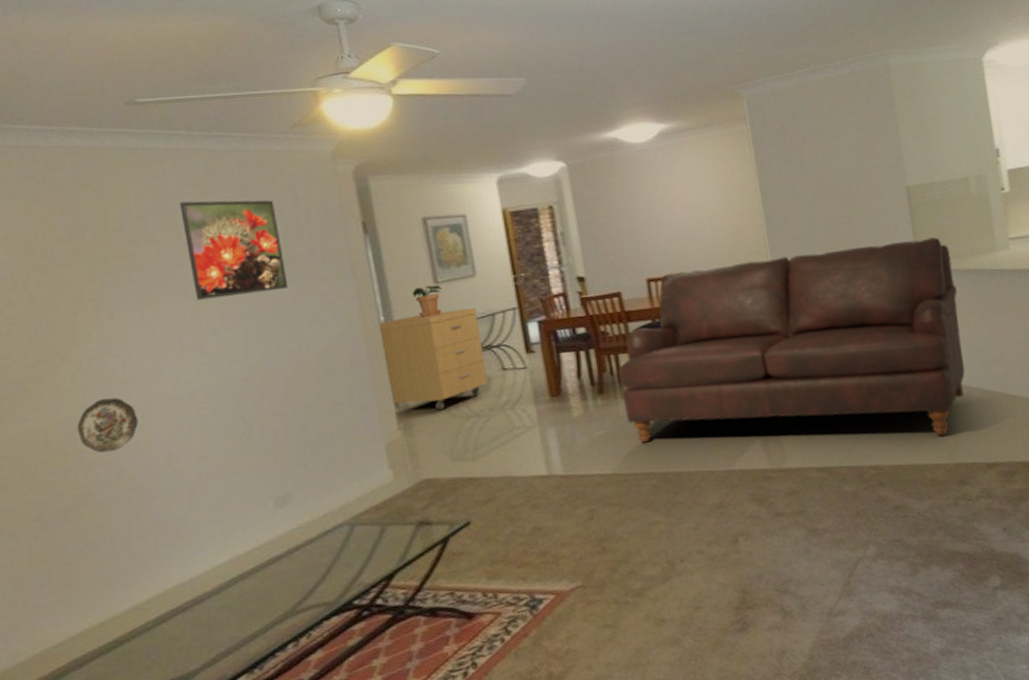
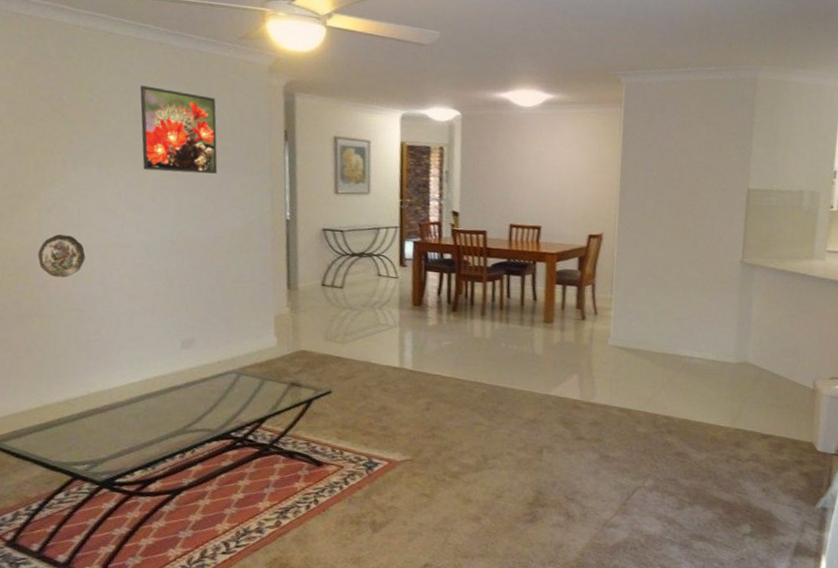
storage cabinet: present [377,308,488,411] -> none [283,216,366,298]
potted plant: present [412,285,442,319] -> none [315,194,340,221]
sofa: present [618,237,965,443] -> none [471,223,772,404]

